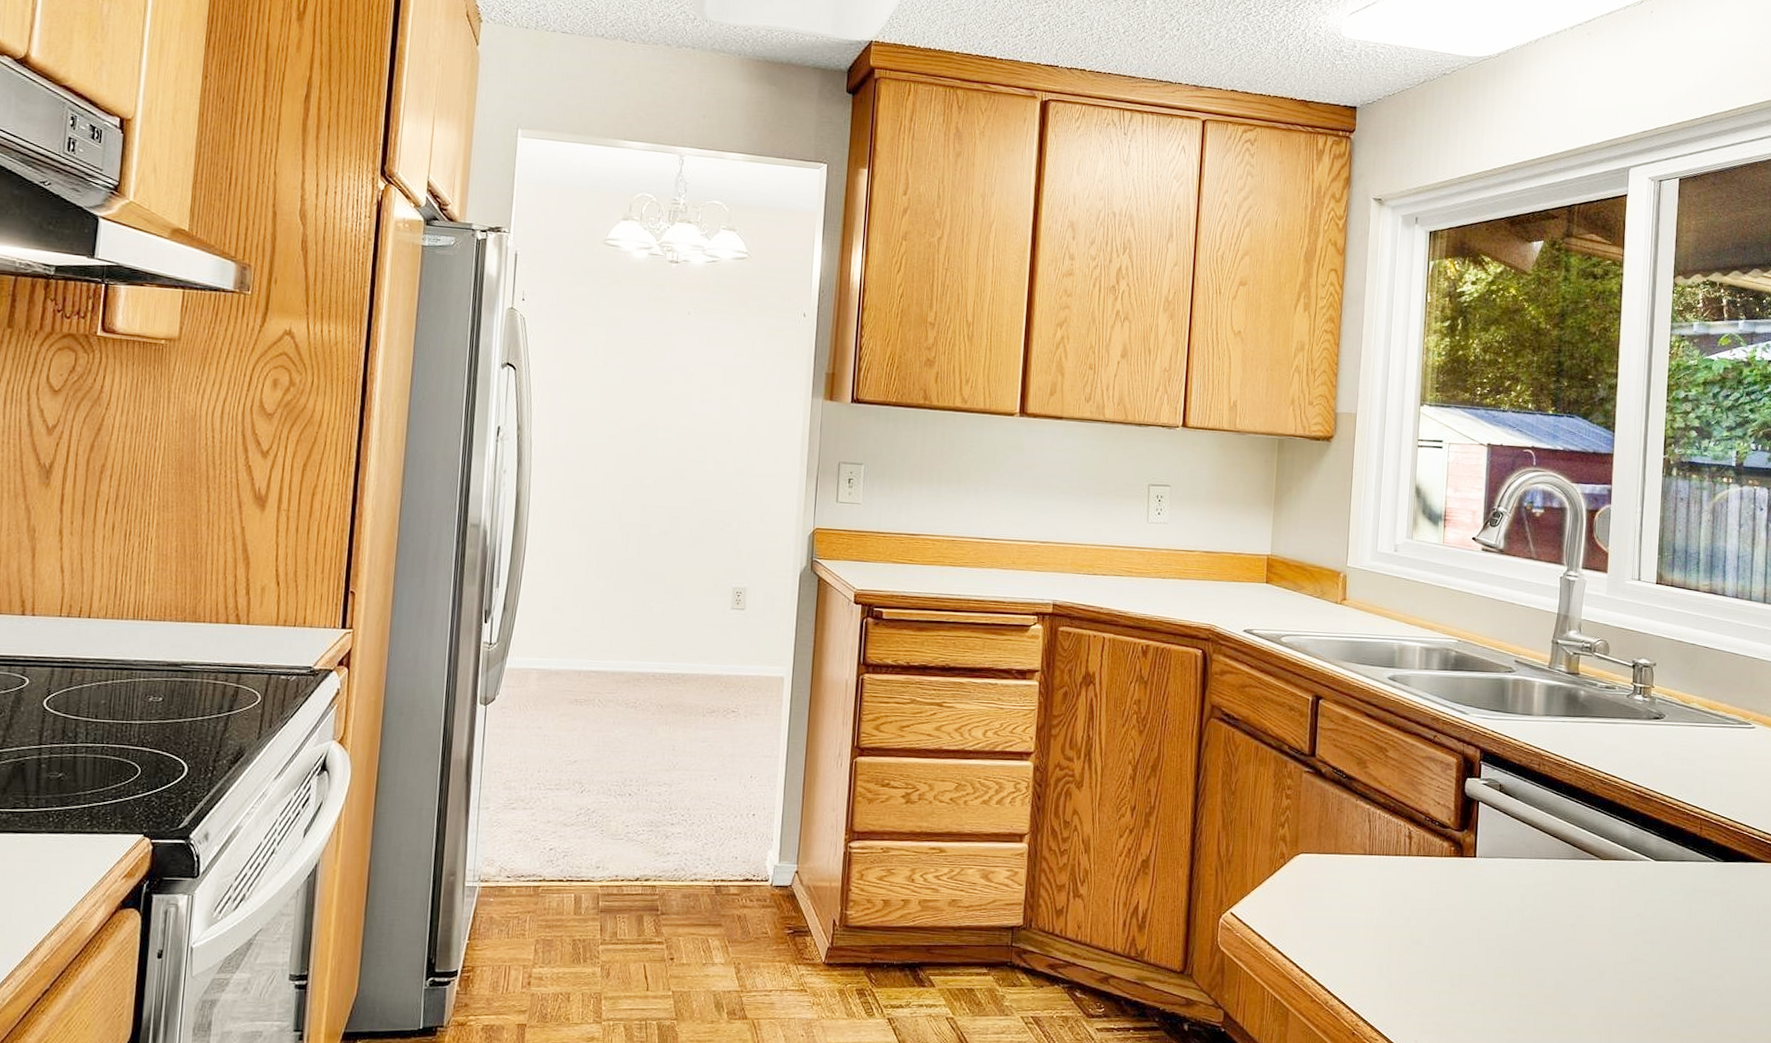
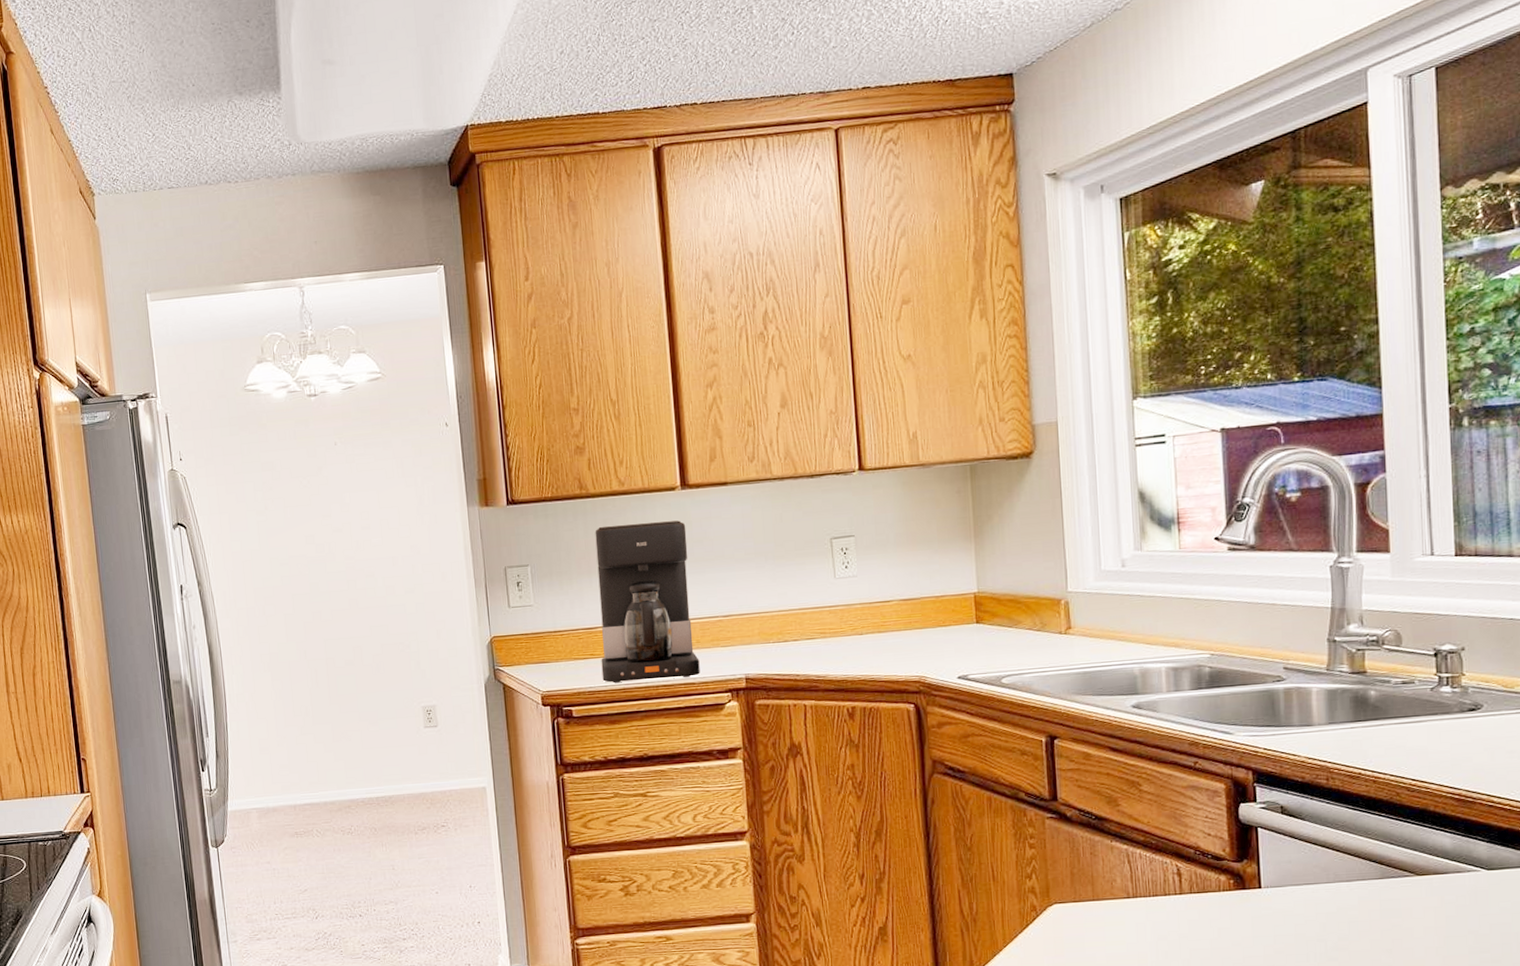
coffee maker: none [917,439,1019,596] -> present [595,520,700,683]

